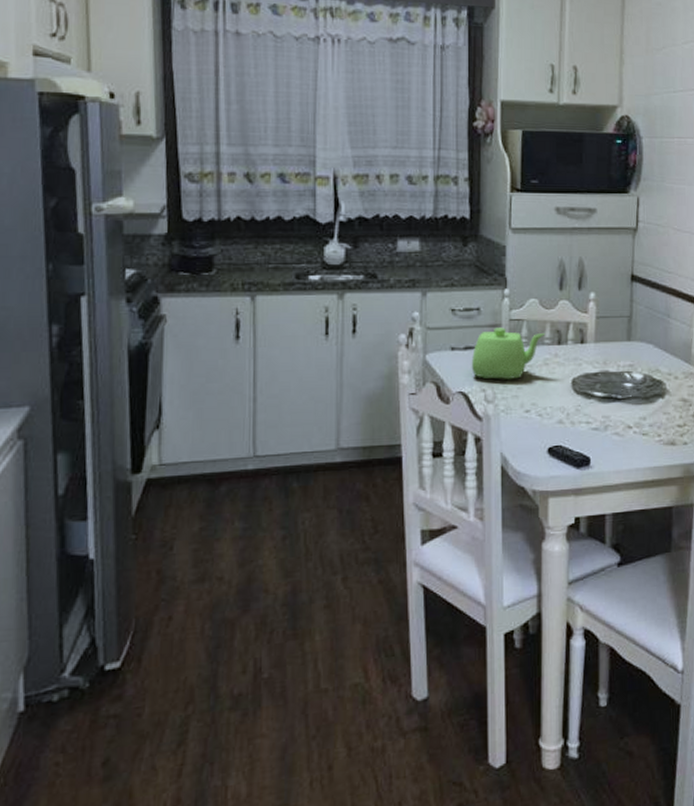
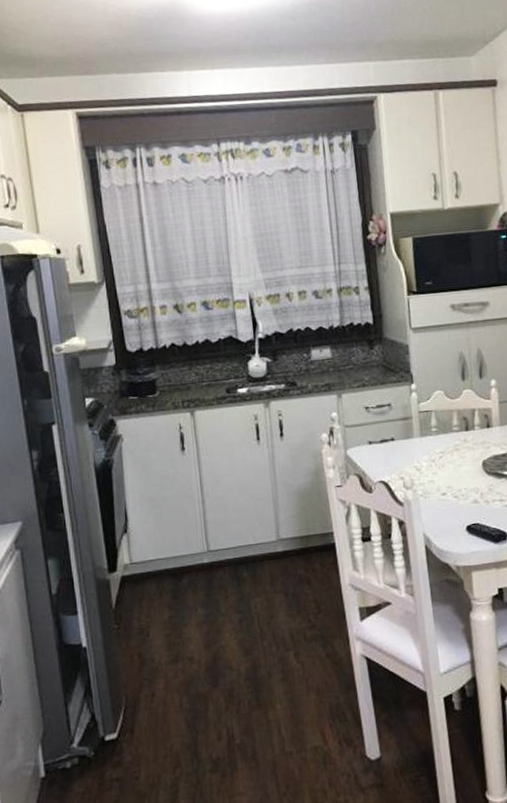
teapot: present [471,327,546,380] -> none [388,419,453,467]

